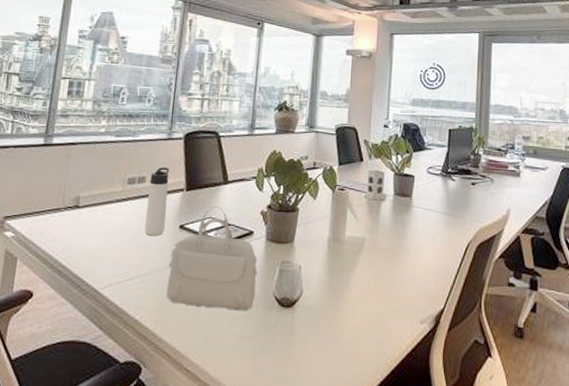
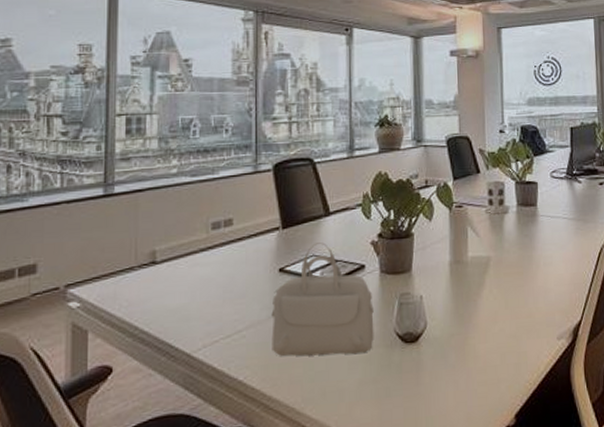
thermos bottle: present [144,167,170,236] -> none [238,205,262,285]

